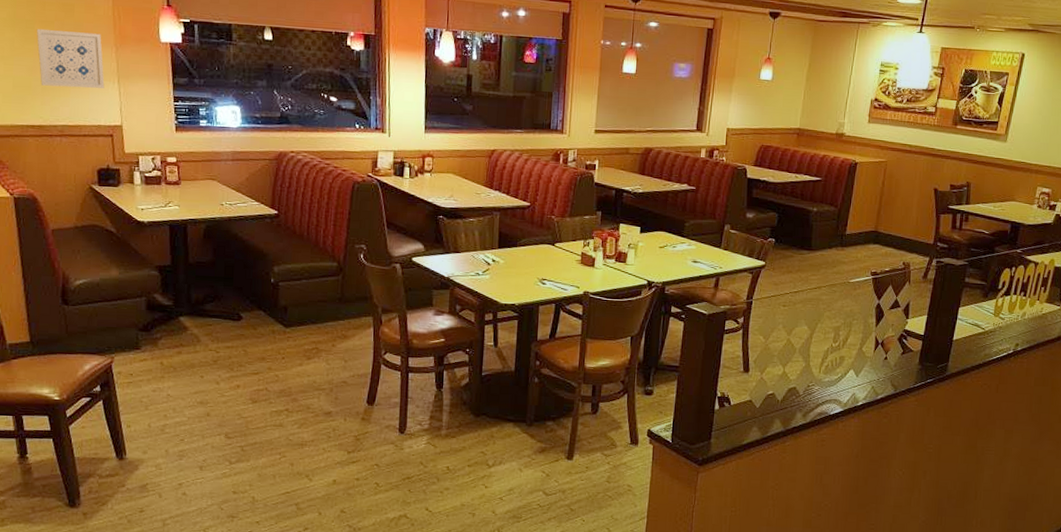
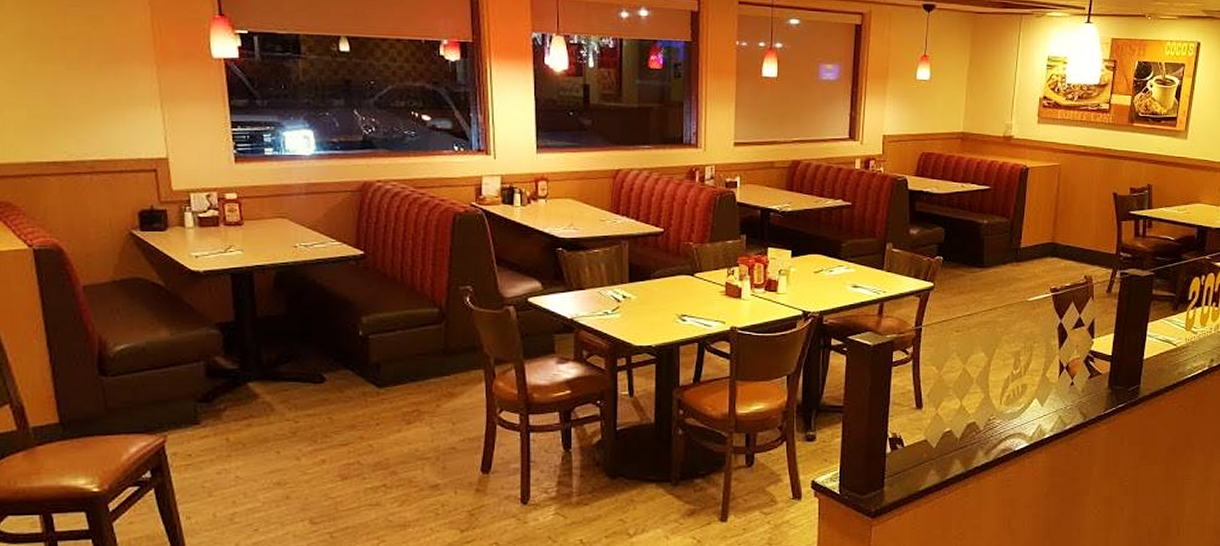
wall art: present [36,28,105,89] -> none [55,46,144,116]

